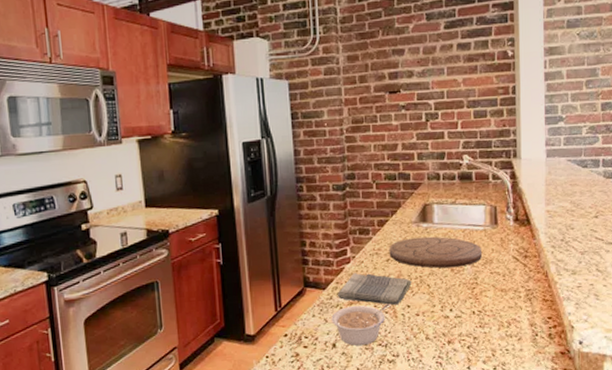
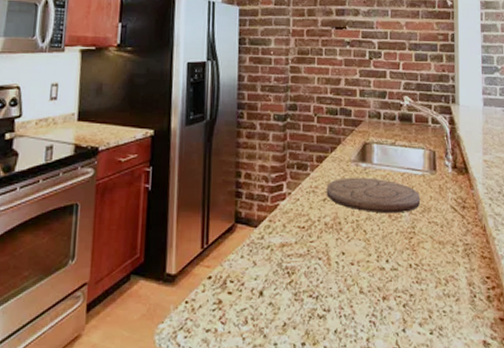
legume: present [331,303,391,346] -> none [261,248,325,296]
dish towel: present [337,273,412,306] -> none [269,211,348,251]

